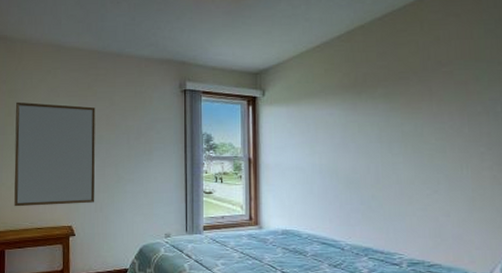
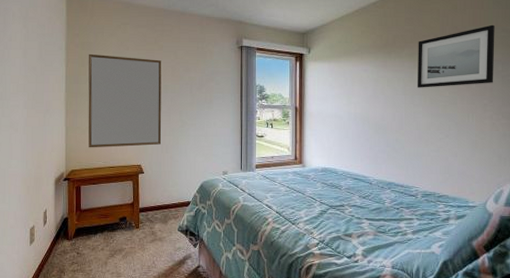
wall art: none [393,57,492,134] -> present [417,24,495,88]

